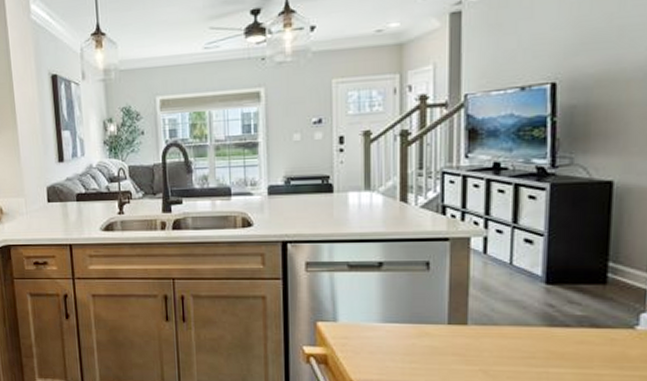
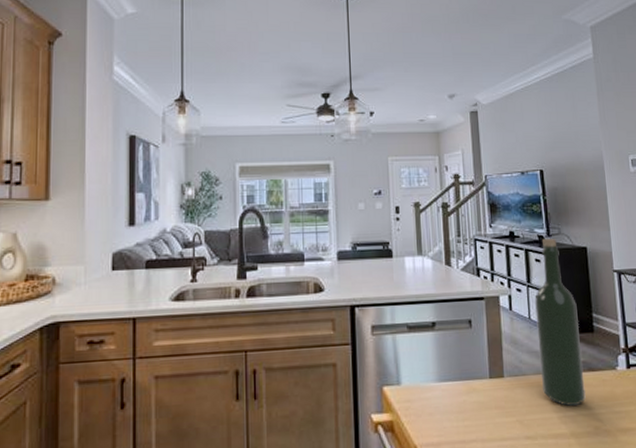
wine bottle: none [519,170,586,364] -> present [535,238,586,407]

